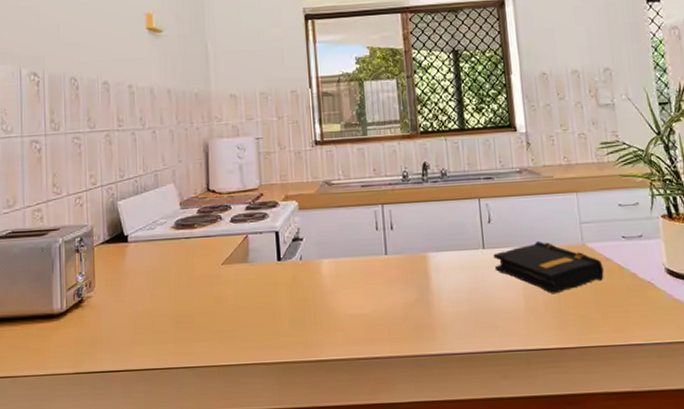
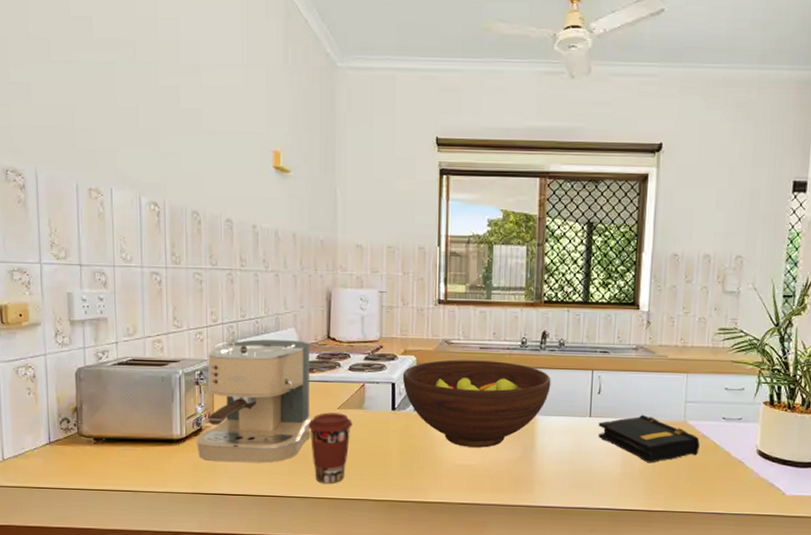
coffee maker: none [76,196,195,336] -> present [195,339,311,464]
coffee cup: none [192,269,238,350] -> present [308,412,353,484]
fruit bowl: none [285,198,439,294] -> present [402,359,551,448]

